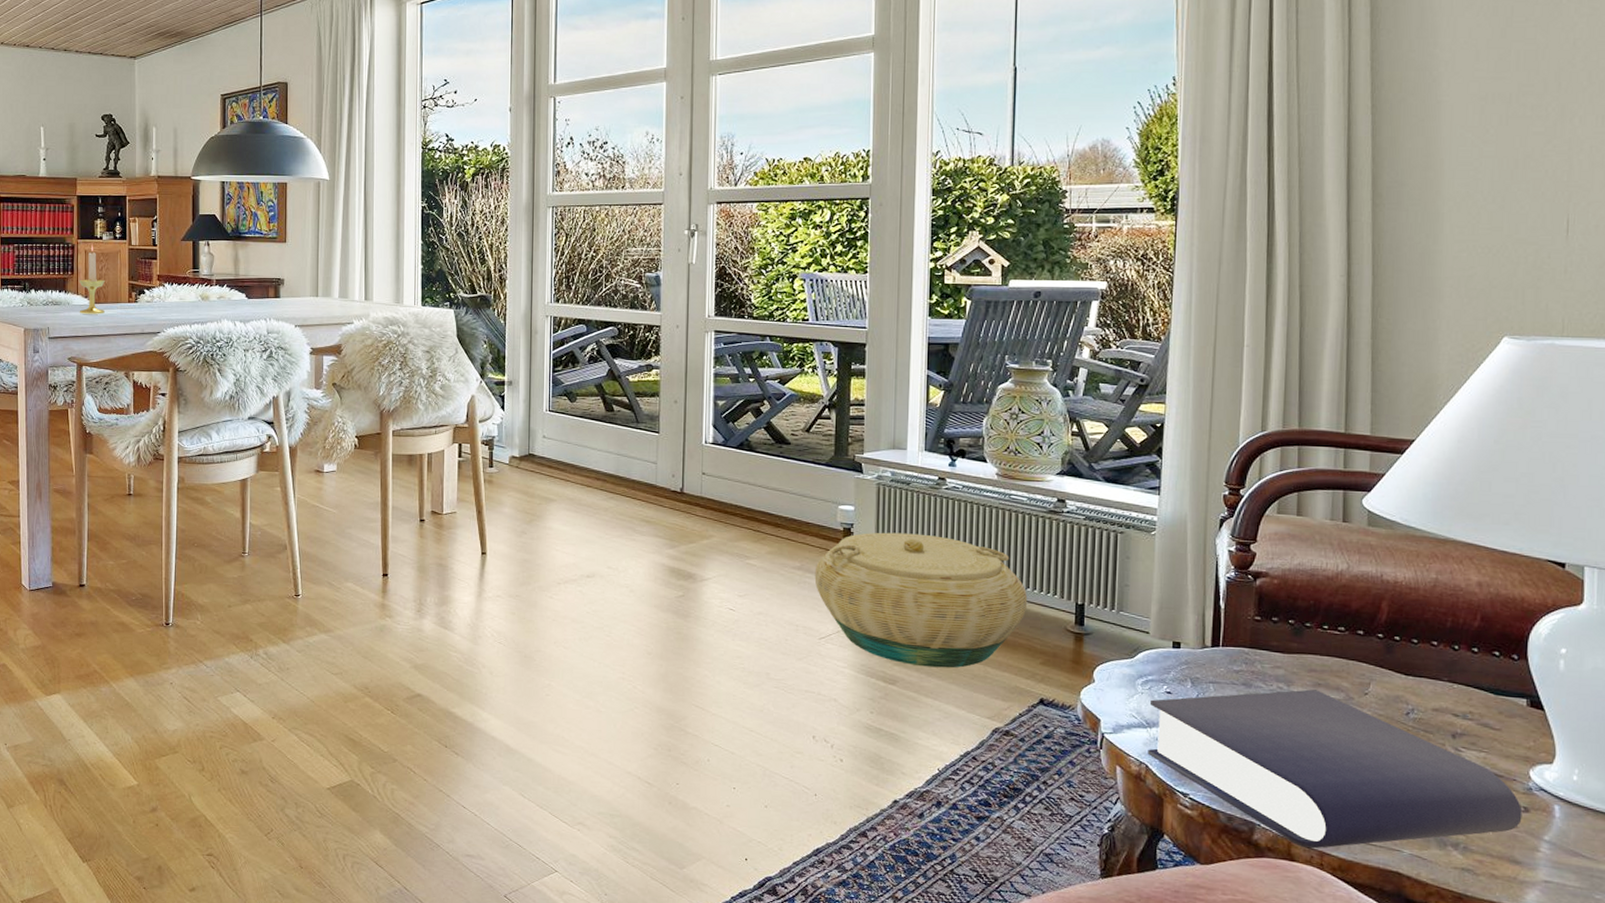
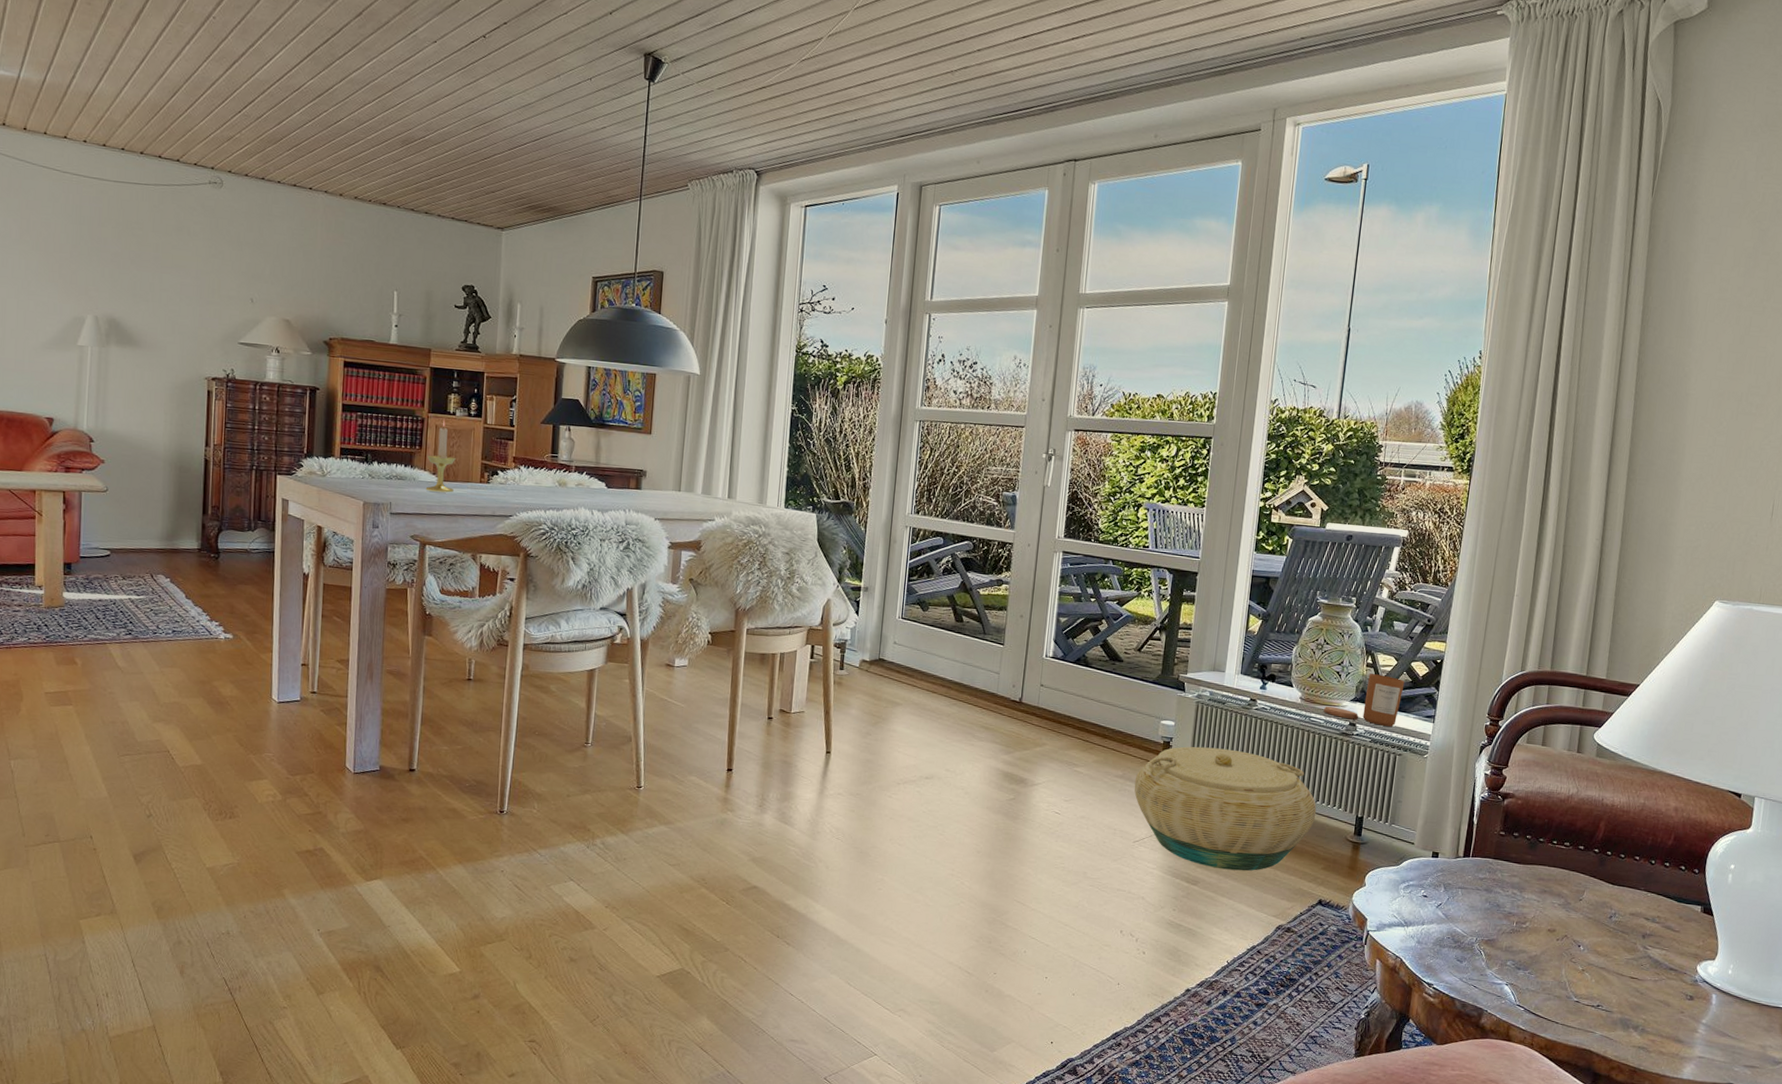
candle: none [1025,443,1119,501] -> present [1323,674,1405,727]
book: present [1147,689,1523,849] -> none [1403,895,1689,1031]

